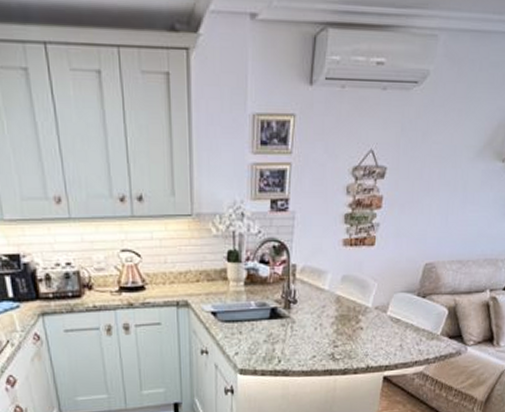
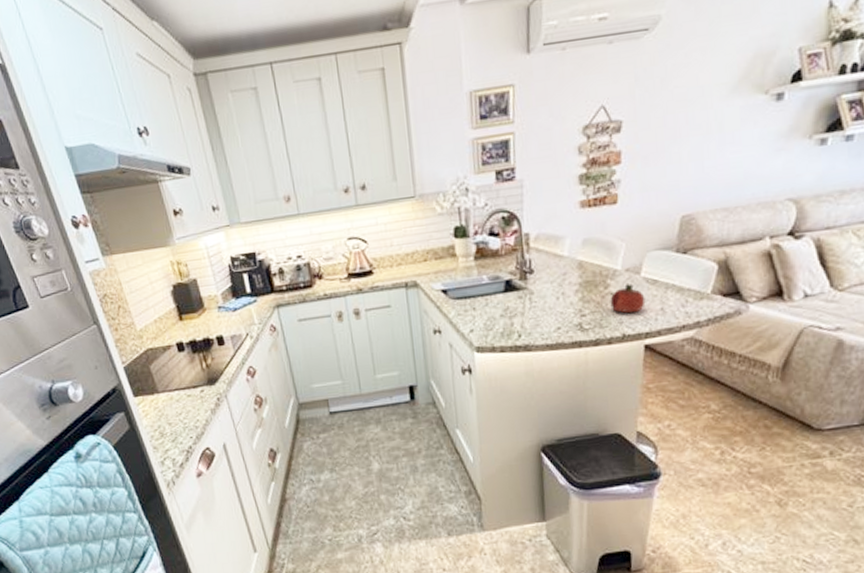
fruit: none [359,319,389,348] -> present [610,282,646,314]

